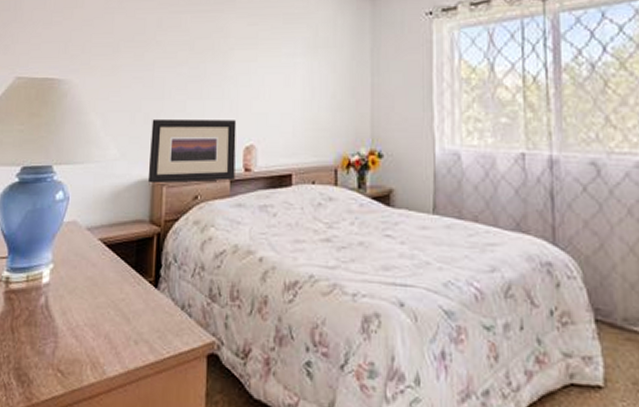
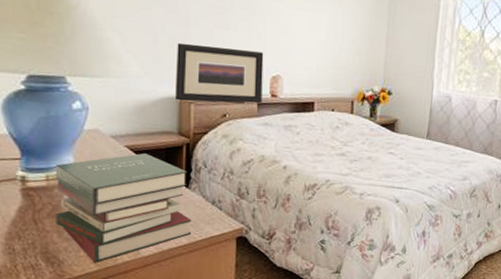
books: none [30,247,160,384] -> present [55,153,192,263]

